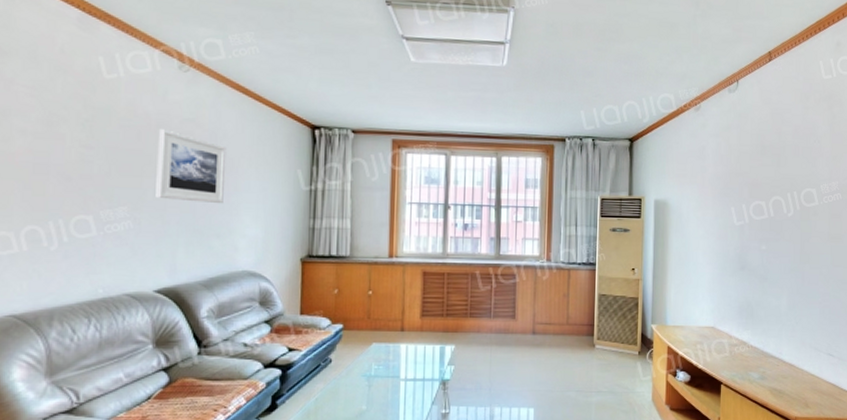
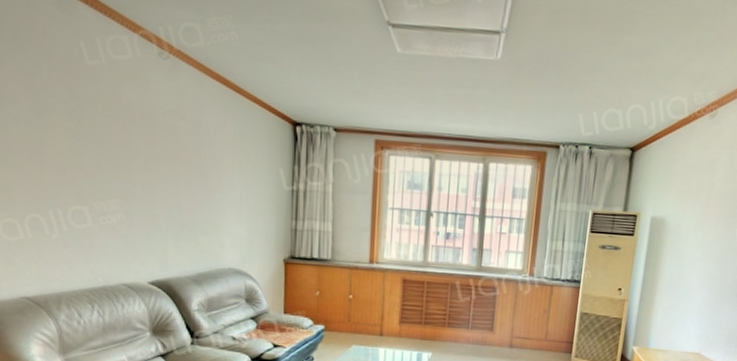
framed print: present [156,129,227,204] -> none [143,121,209,201]

